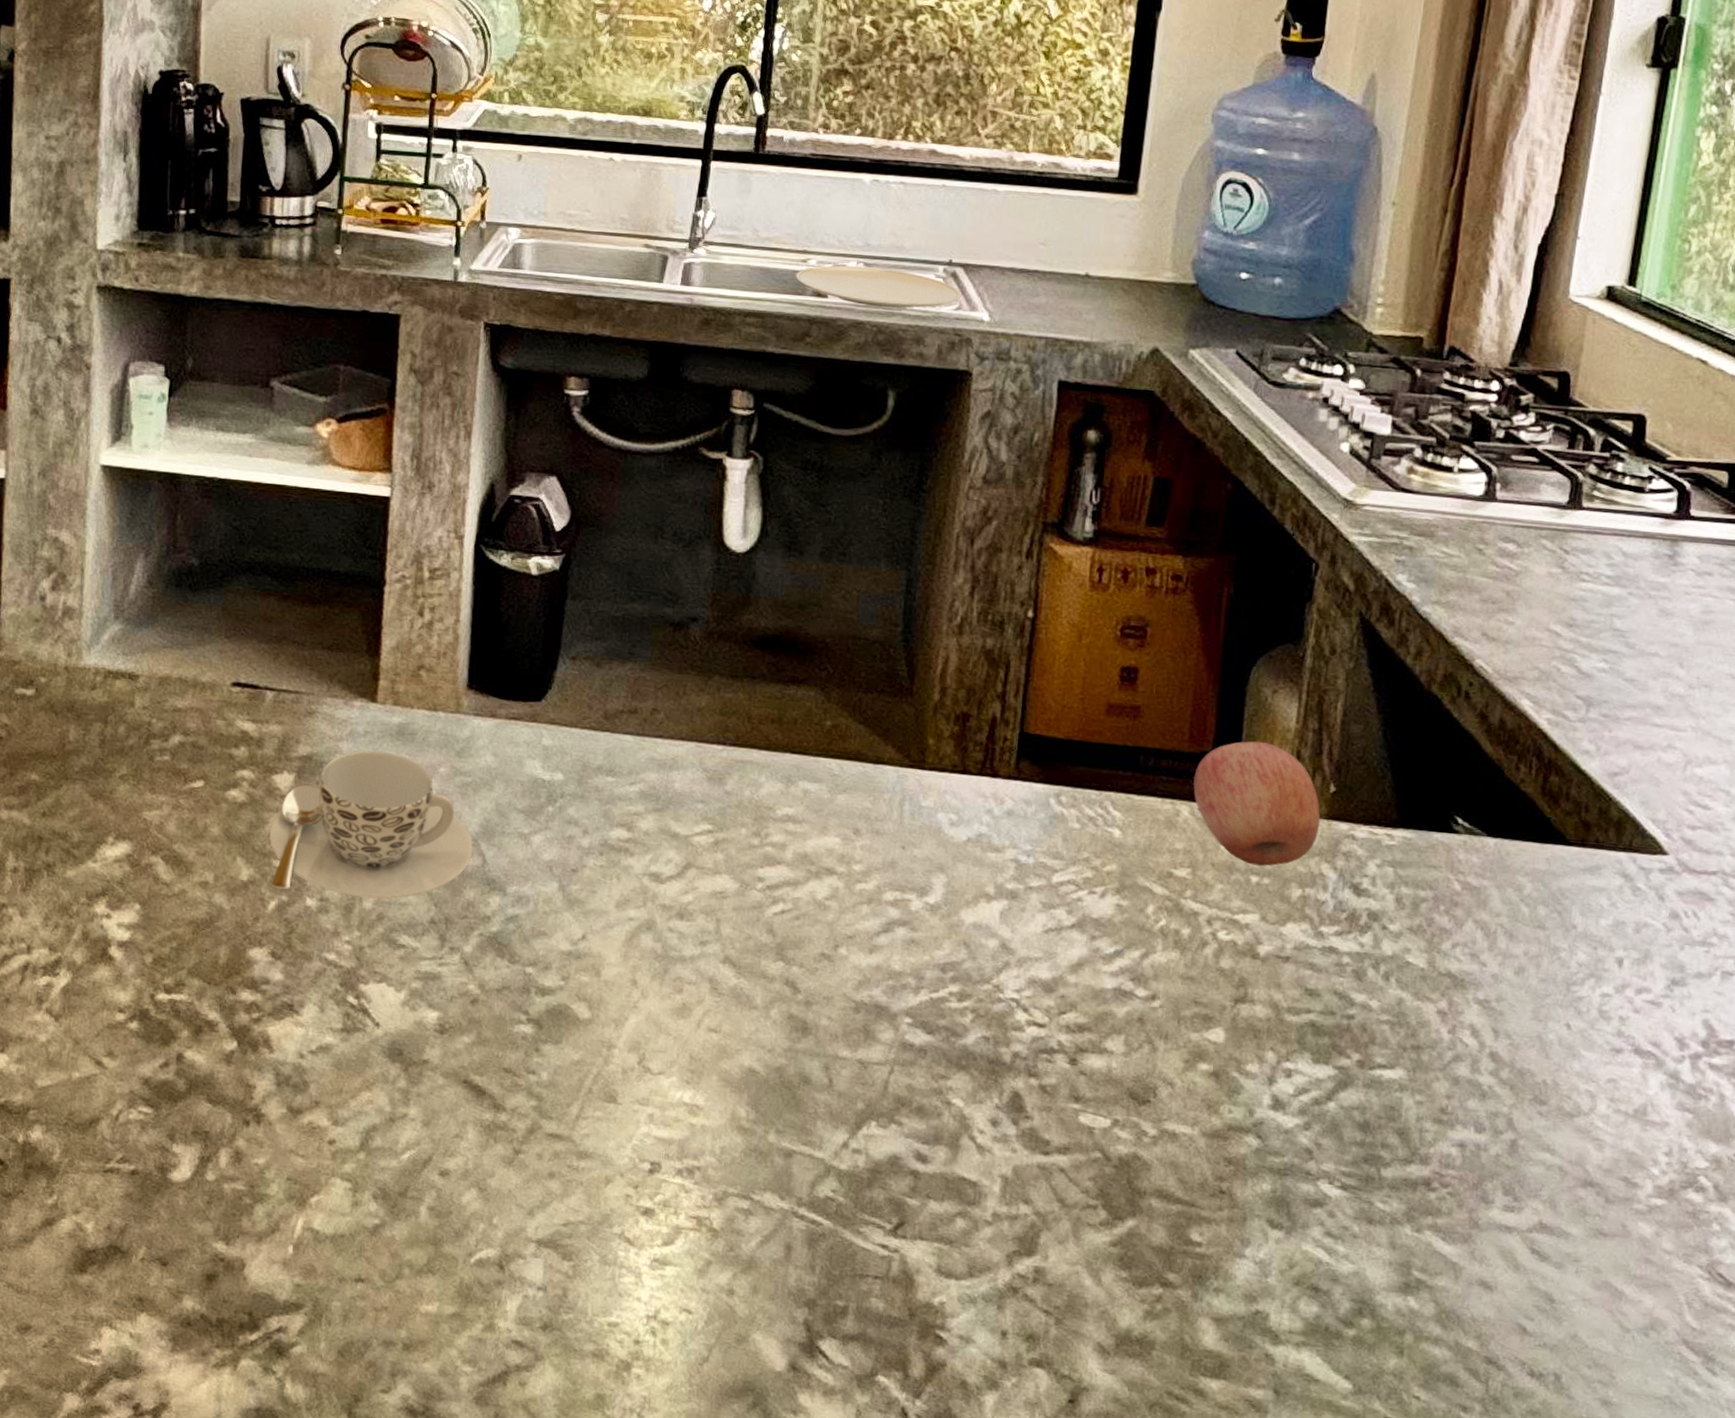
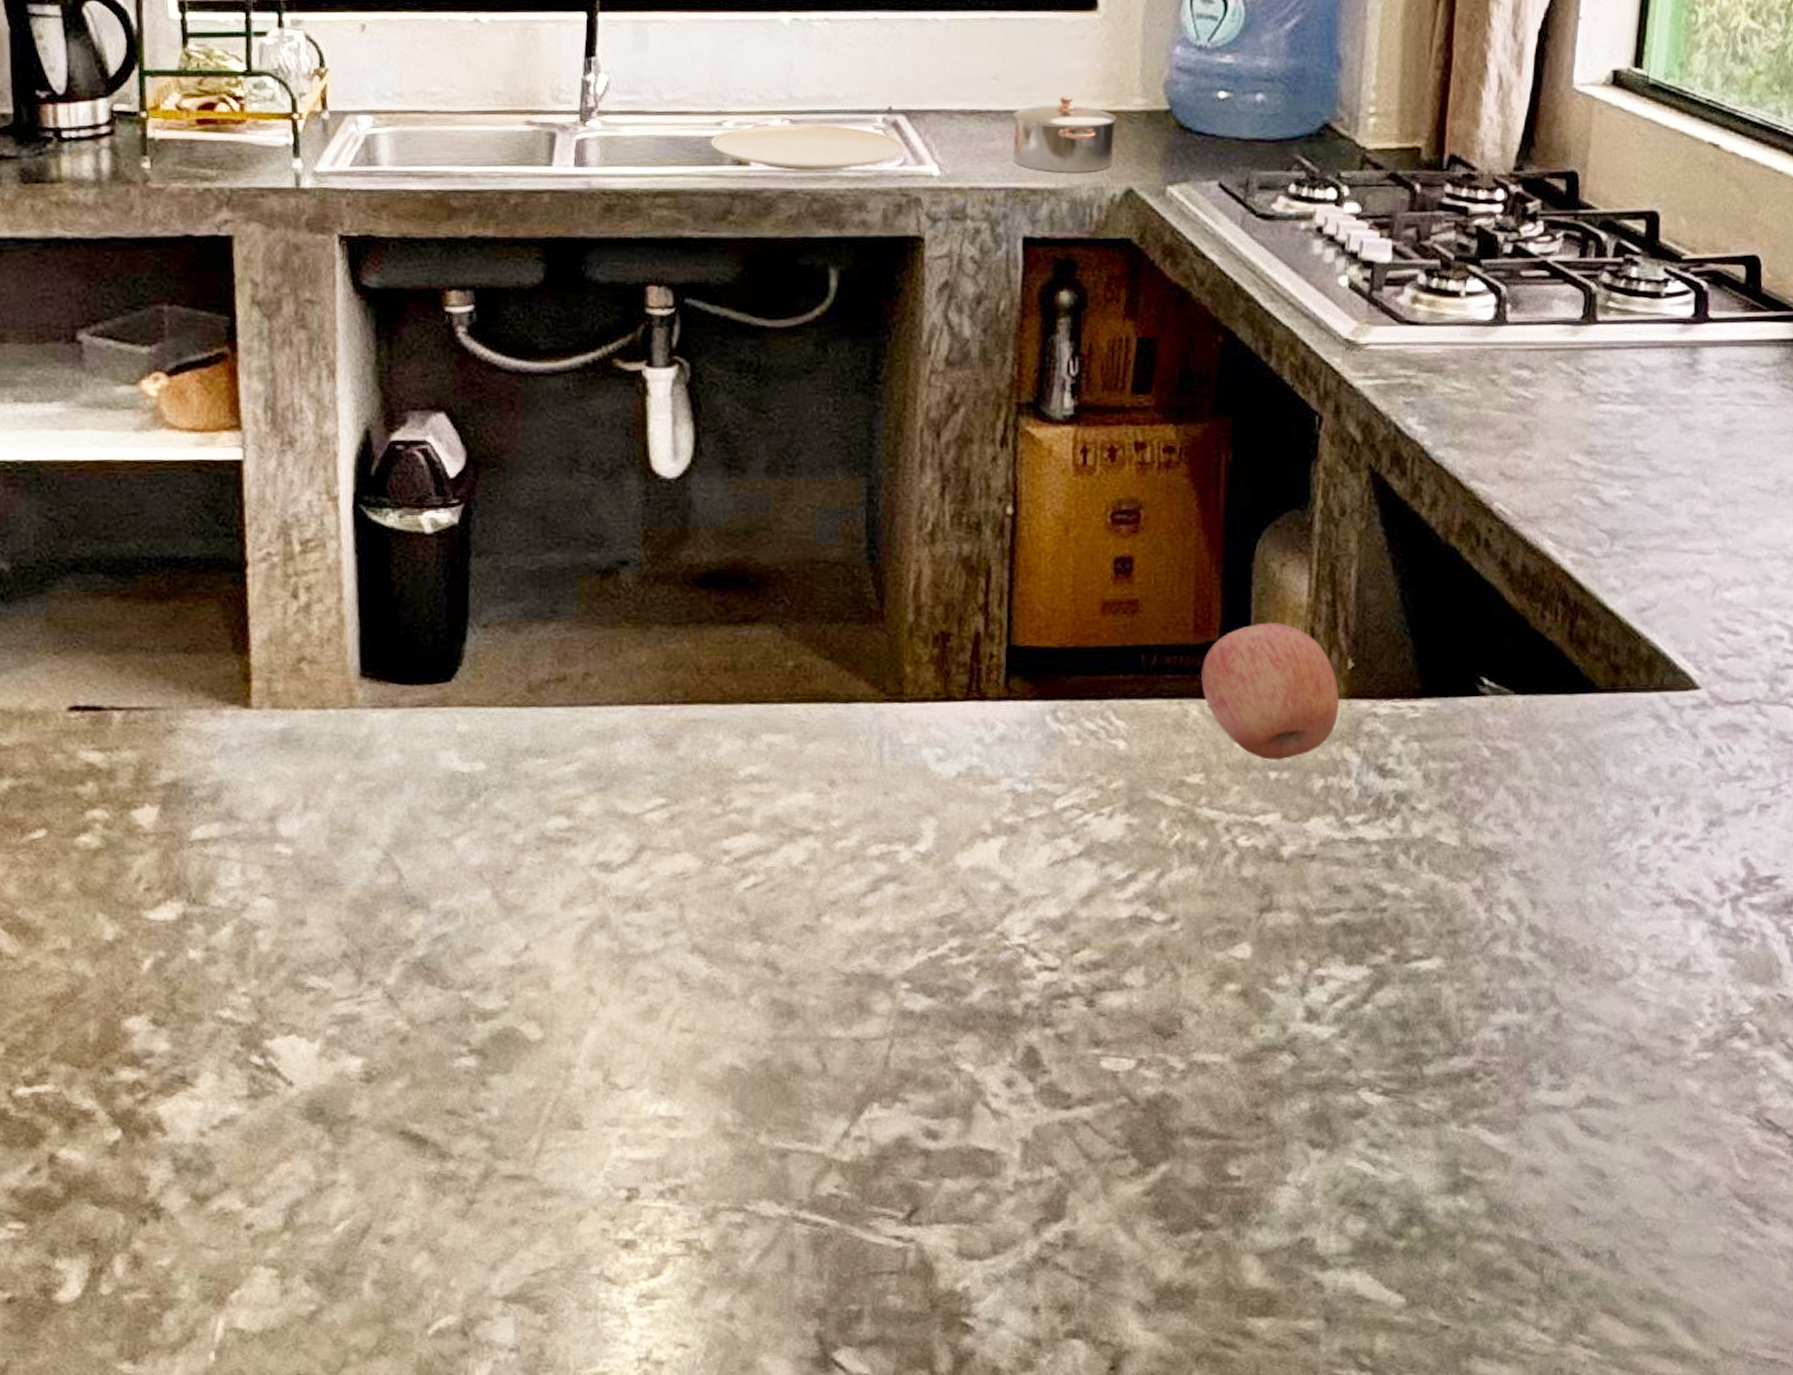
teacup: present [268,750,473,899] -> none [133,764,386,947]
cooking pot: none [1054,263,1149,332] -> present [1013,95,1117,174]

